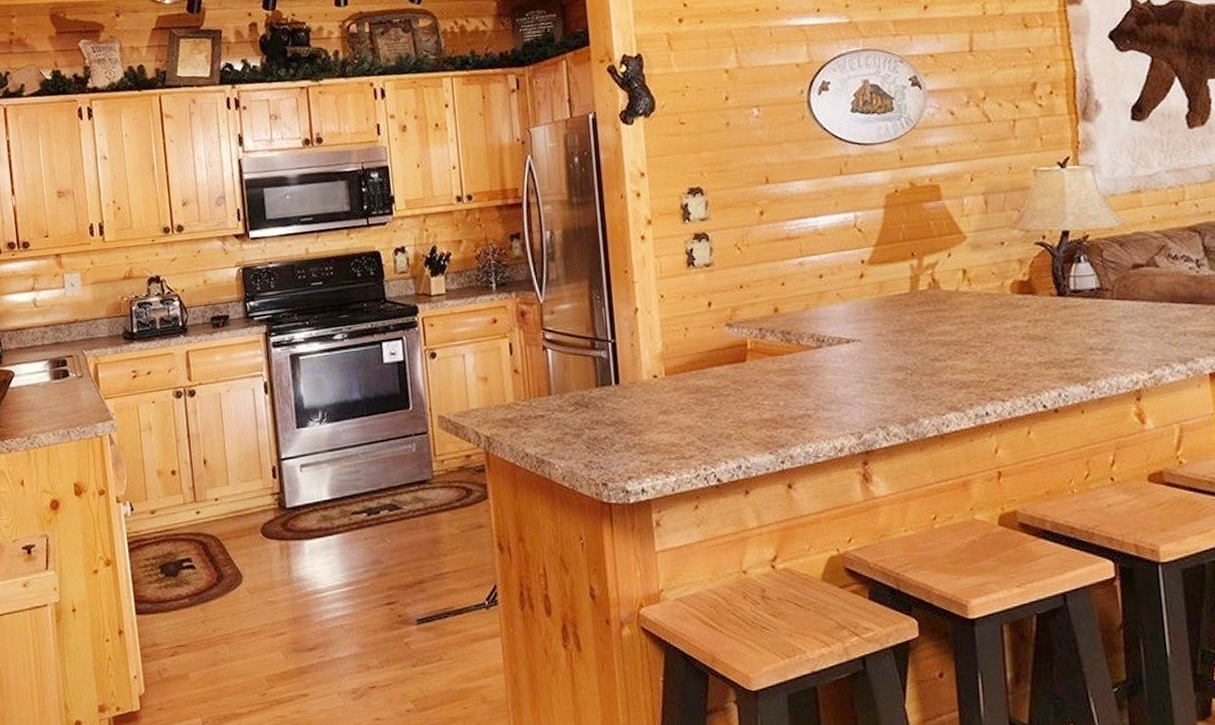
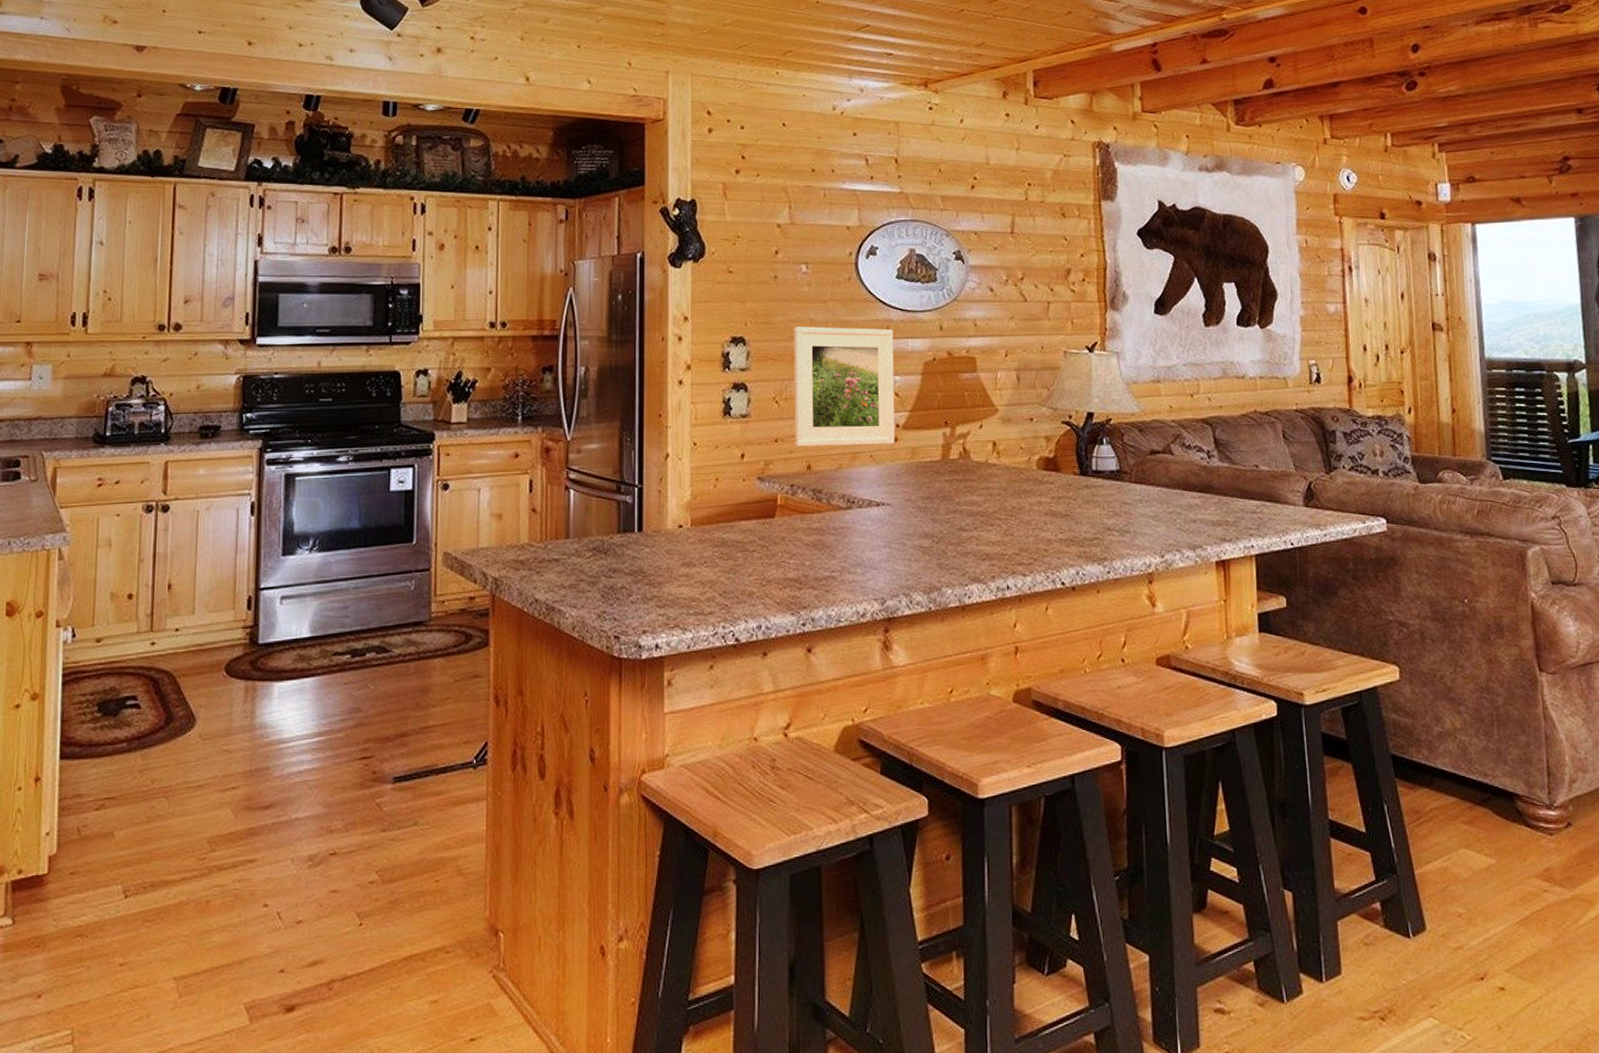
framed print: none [750,165,861,291] -> present [794,326,895,447]

